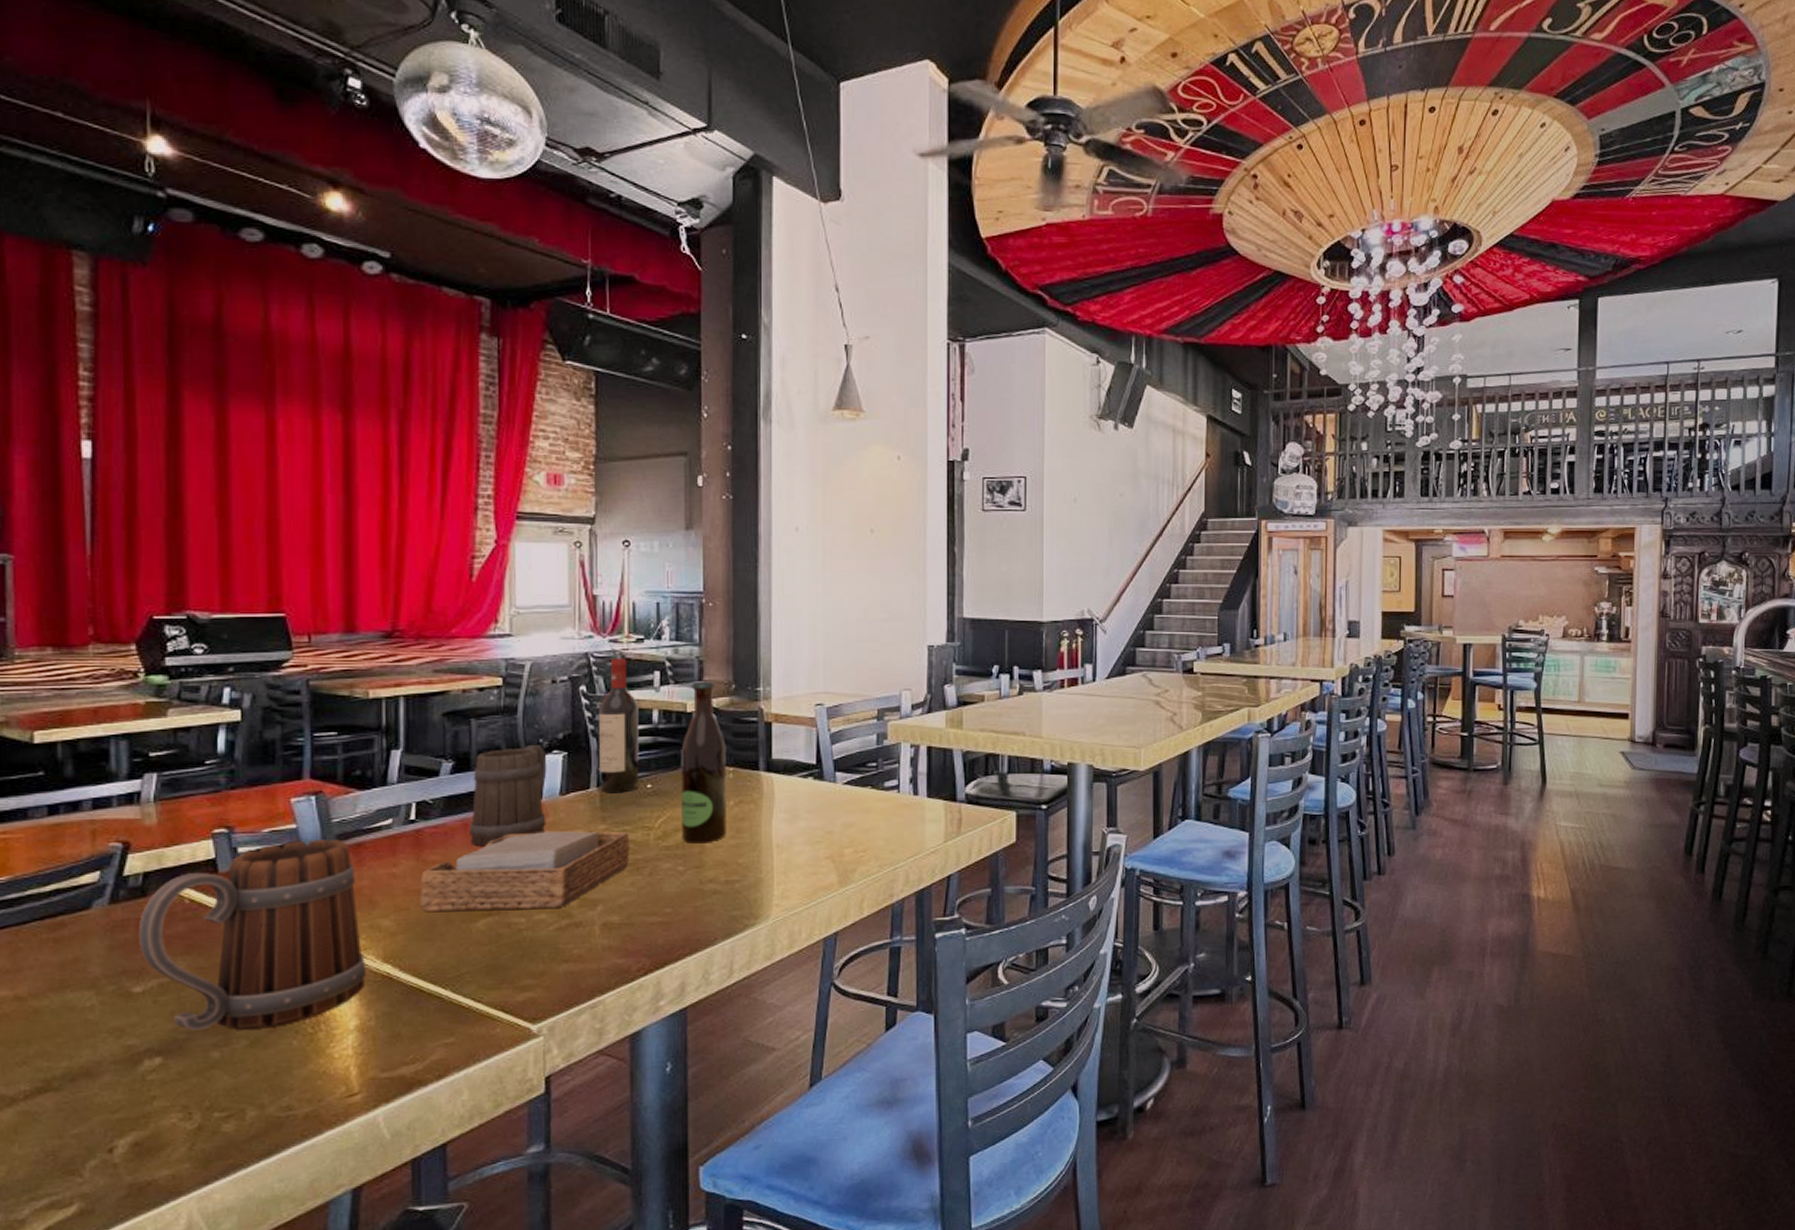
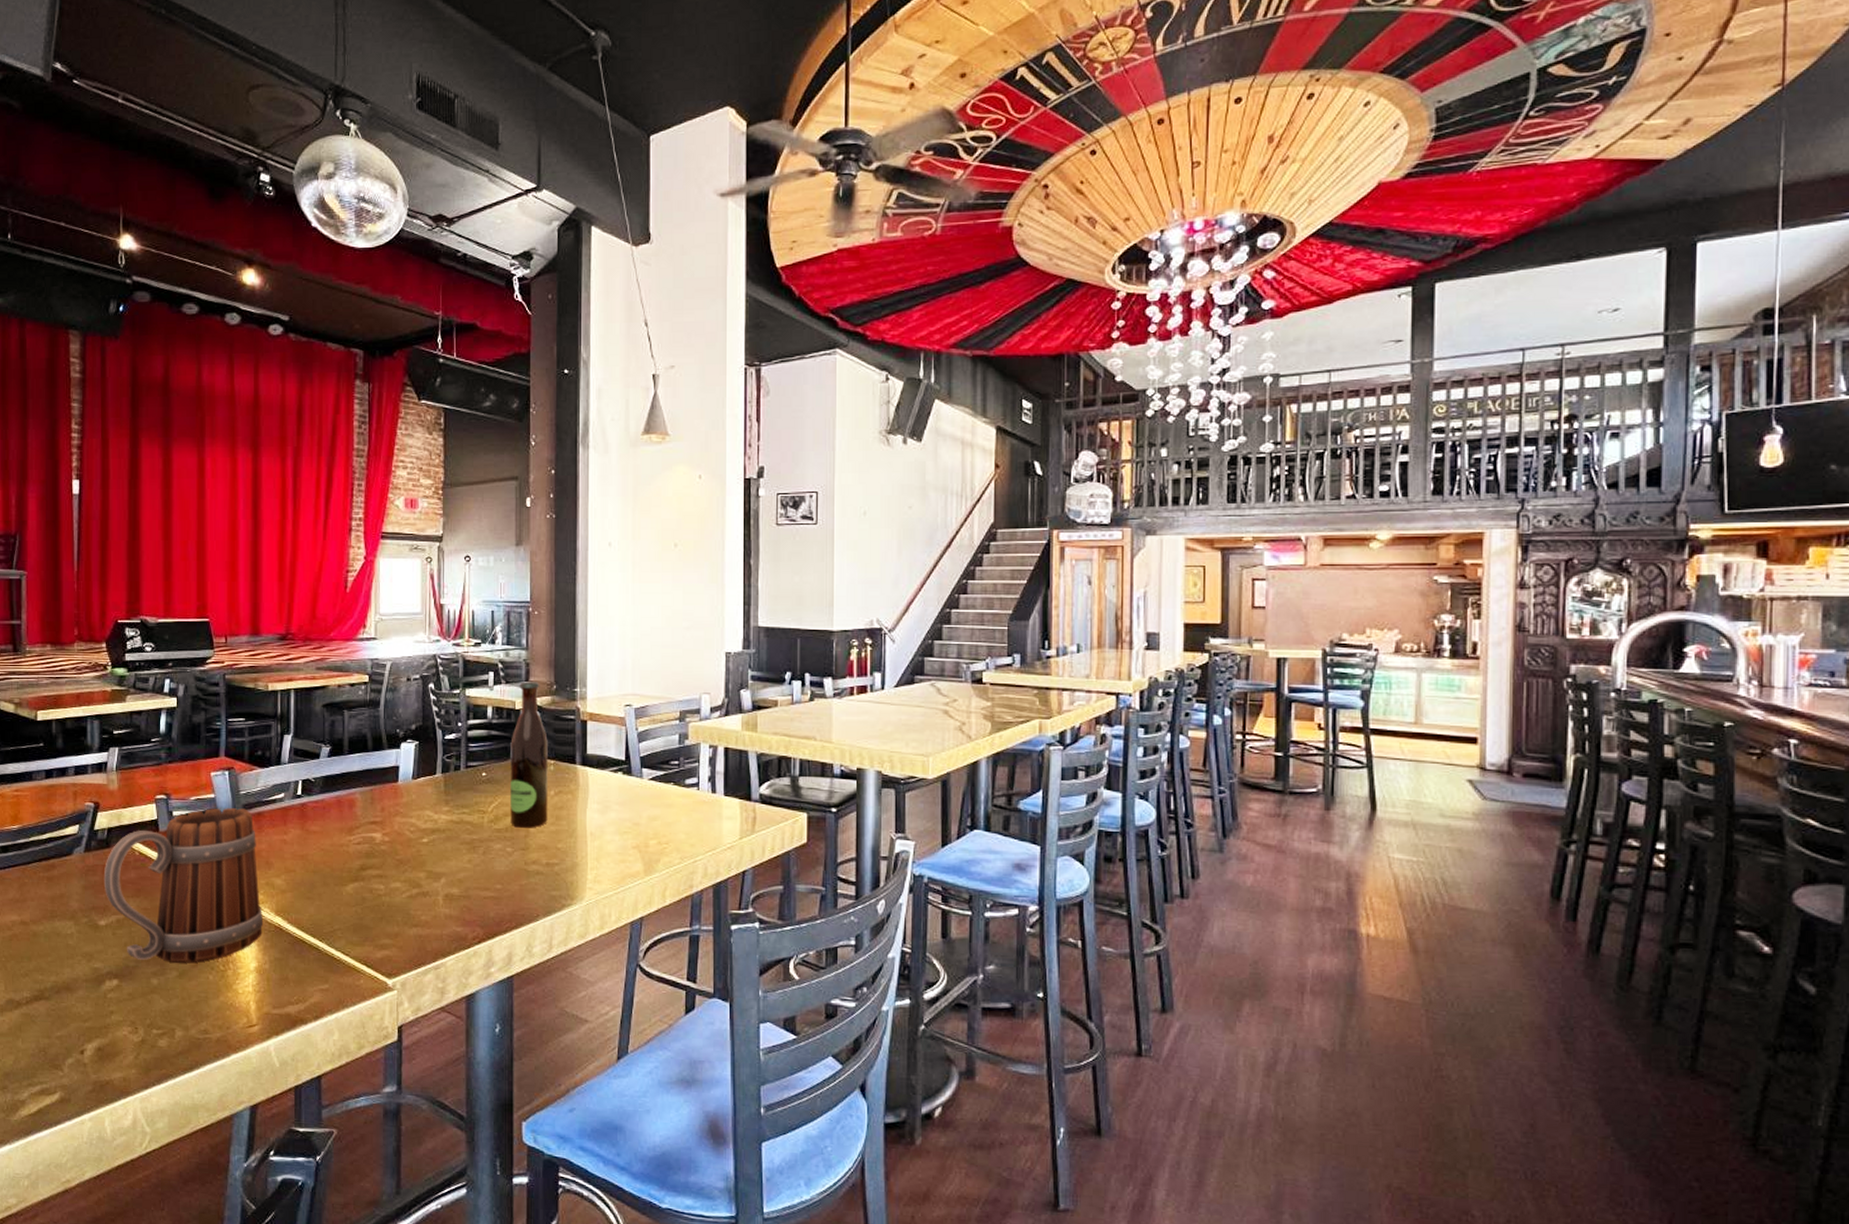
napkin holder: present [420,831,630,911] -> none [304,811,468,879]
beer mug: present [469,744,547,847] -> none [342,733,403,821]
wine bottle: present [598,658,639,794] -> none [443,659,476,780]

